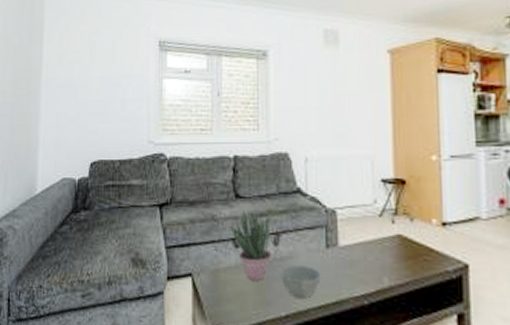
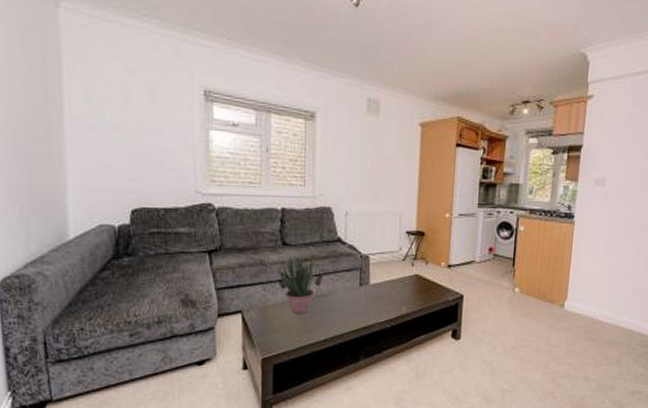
bowl: present [281,265,321,298] -> none [321,300,354,325]

